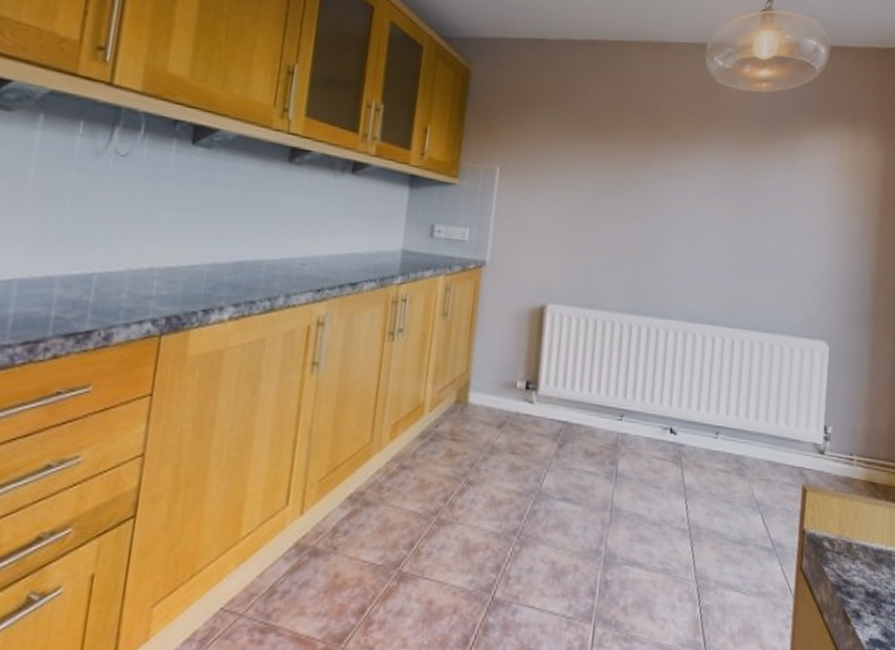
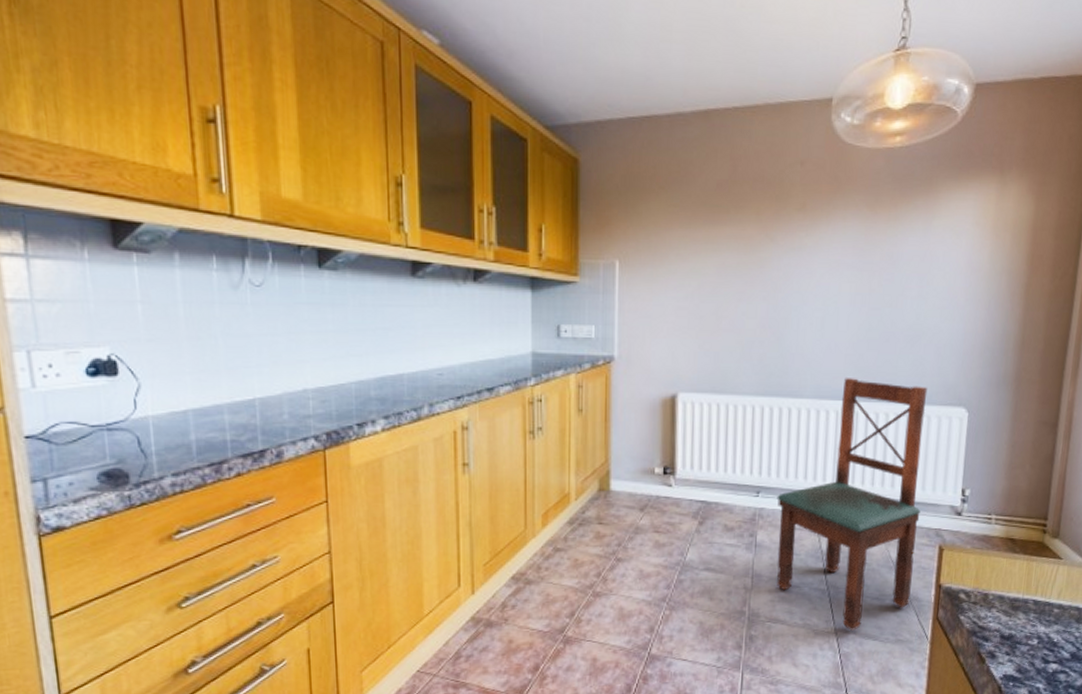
dining chair: none [636,302,791,579] -> present [777,378,928,631]

